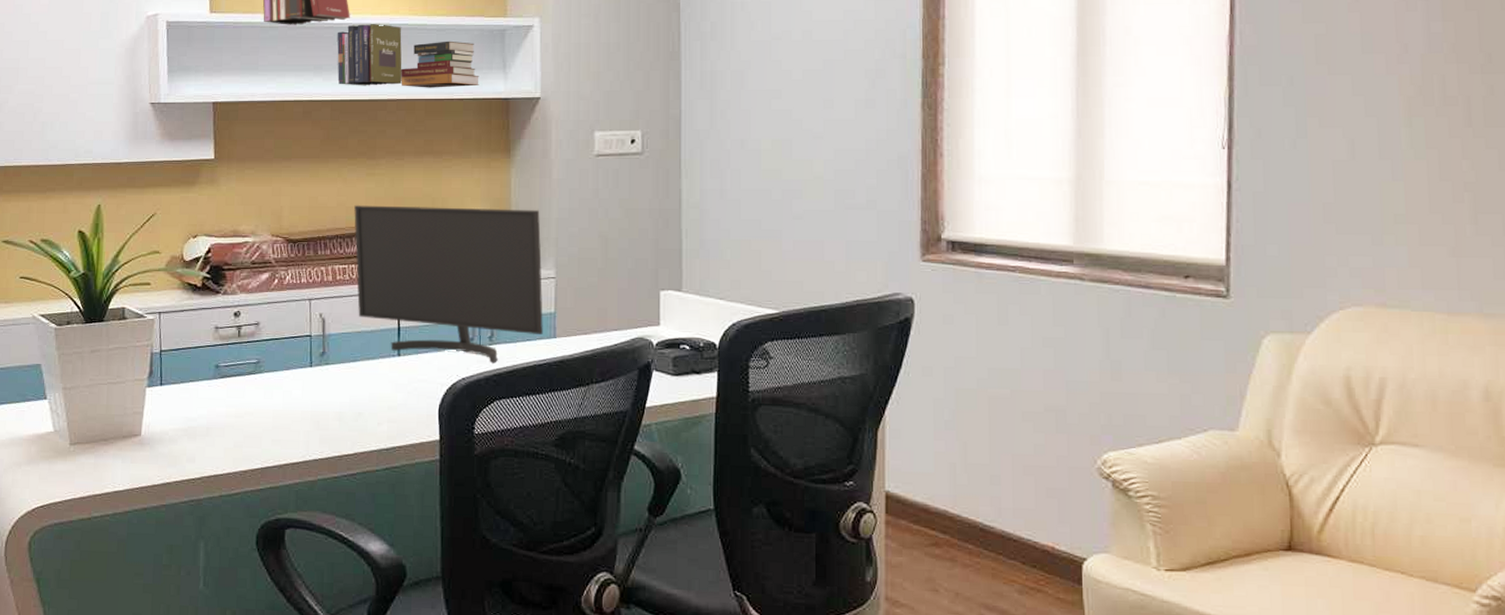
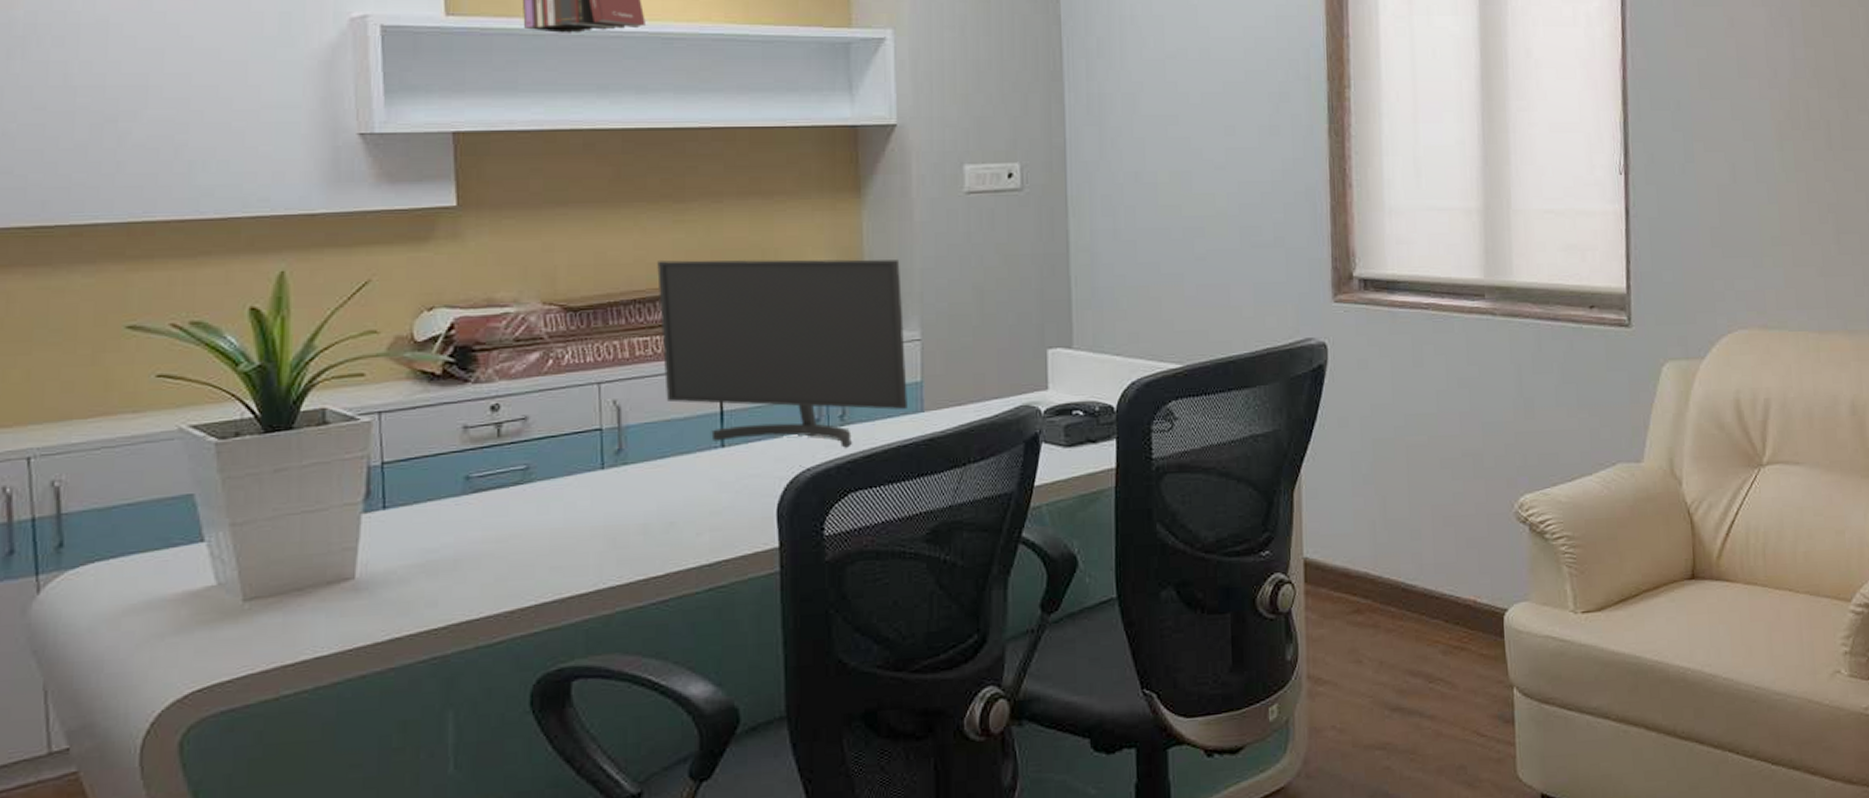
books: present [337,24,402,86] -> none [629,33,718,111]
books: present [401,41,479,88] -> none [716,55,819,113]

